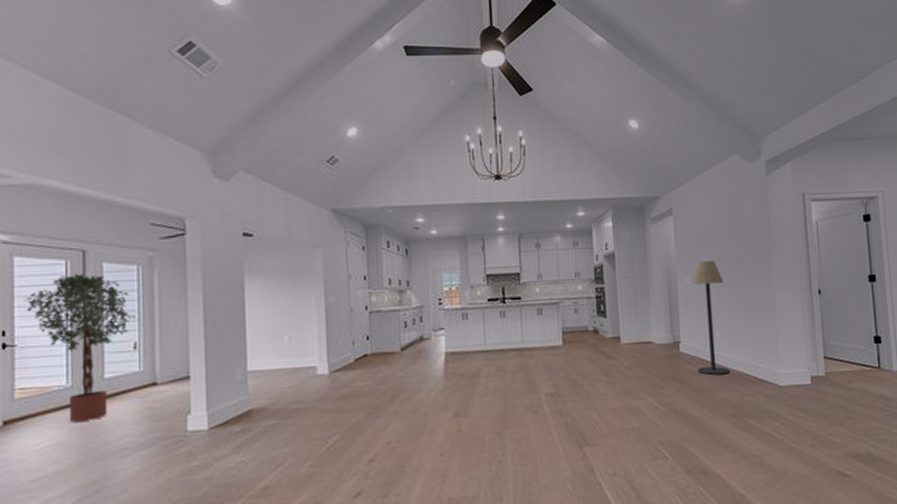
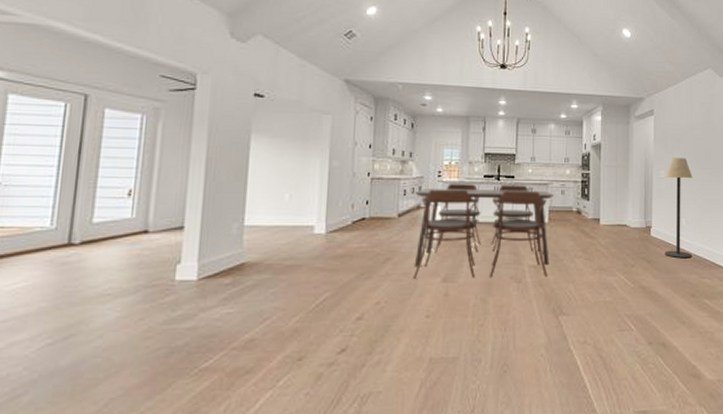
potted tree: present [23,273,136,423] -> none [13,116,134,266]
dining table with chairs: none [415,306,568,415] -> present [413,184,555,279]

